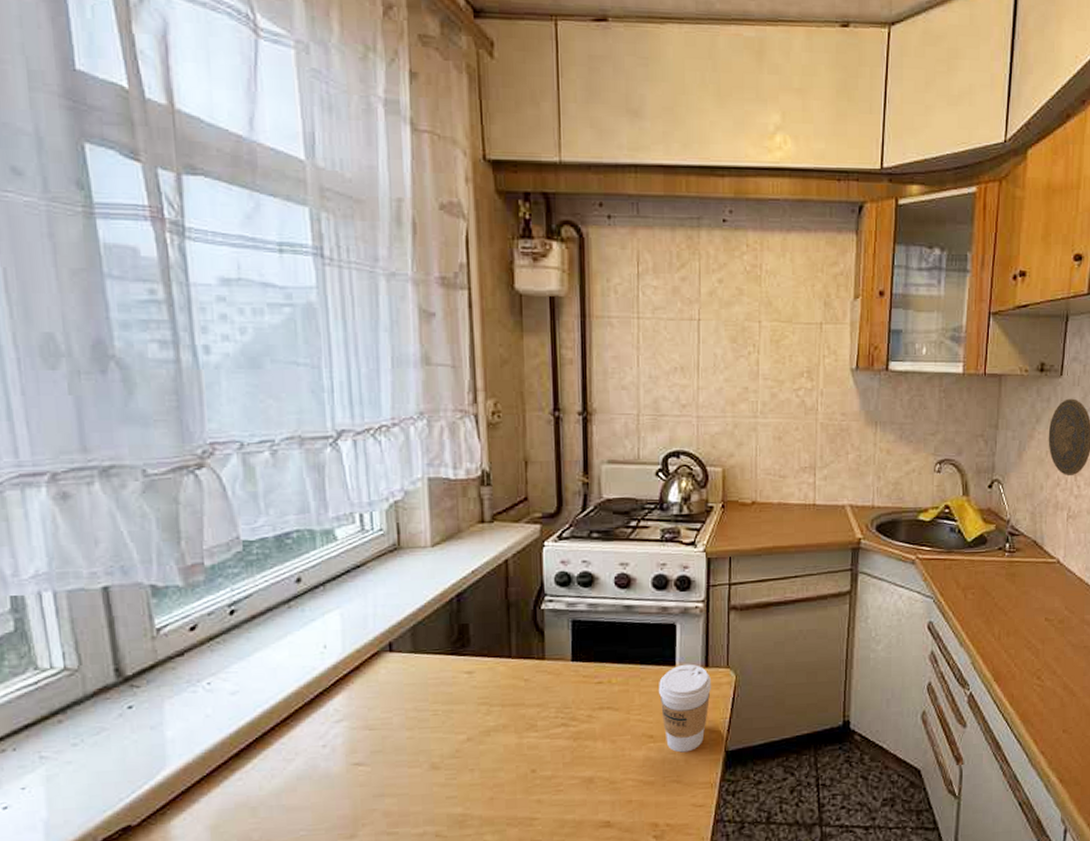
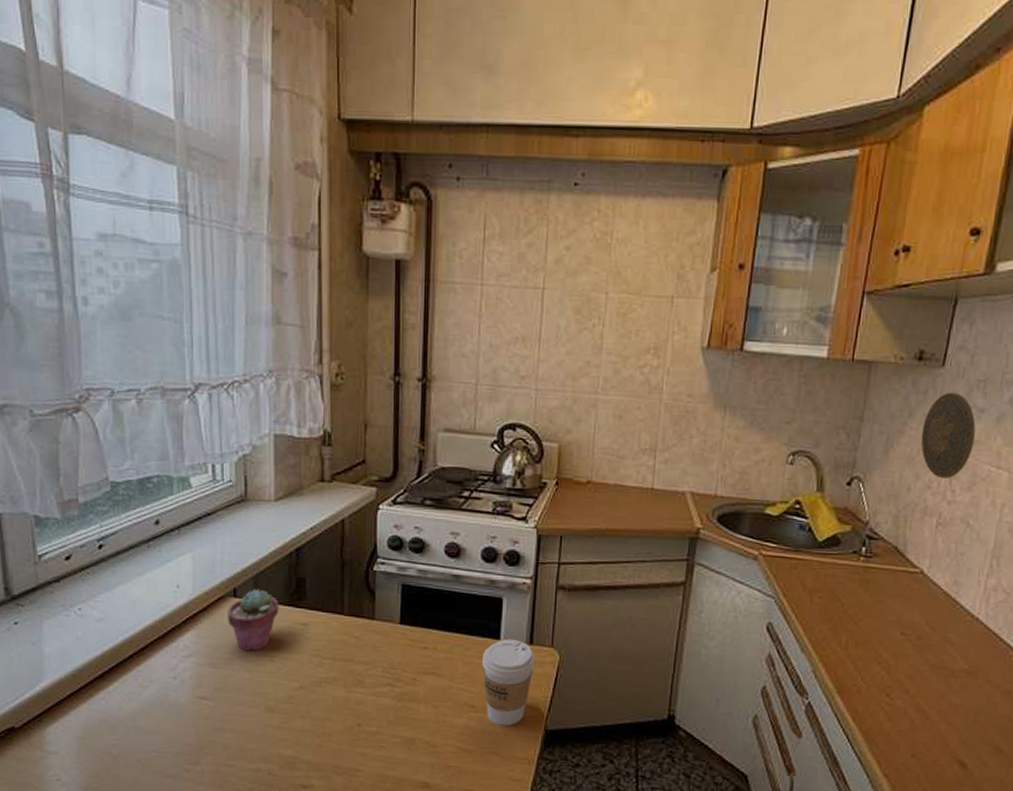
potted succulent: none [382,640,441,709] -> present [227,588,279,652]

